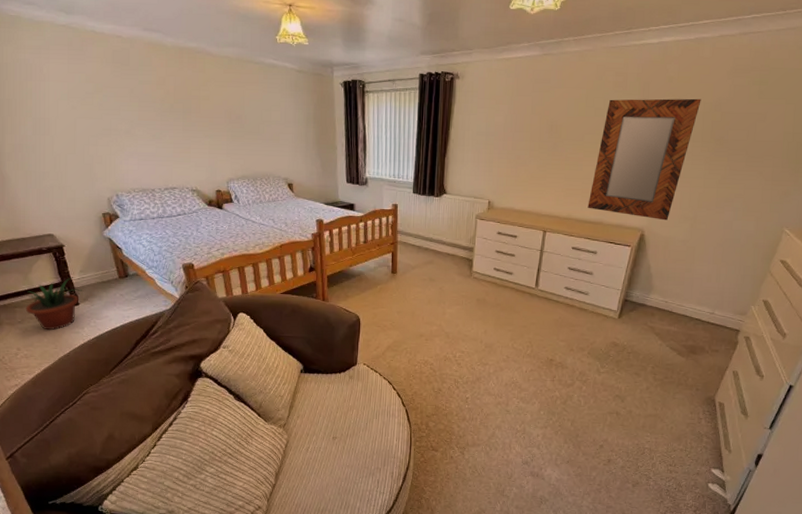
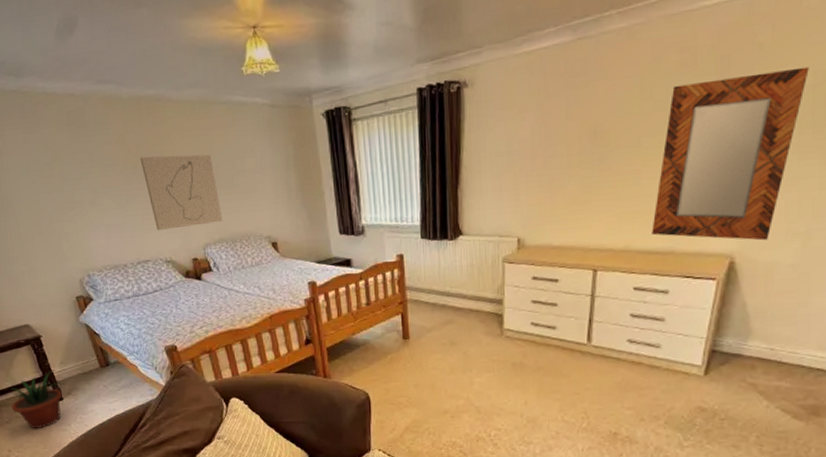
wall art: none [177,98,247,163] -> present [140,154,223,230]

